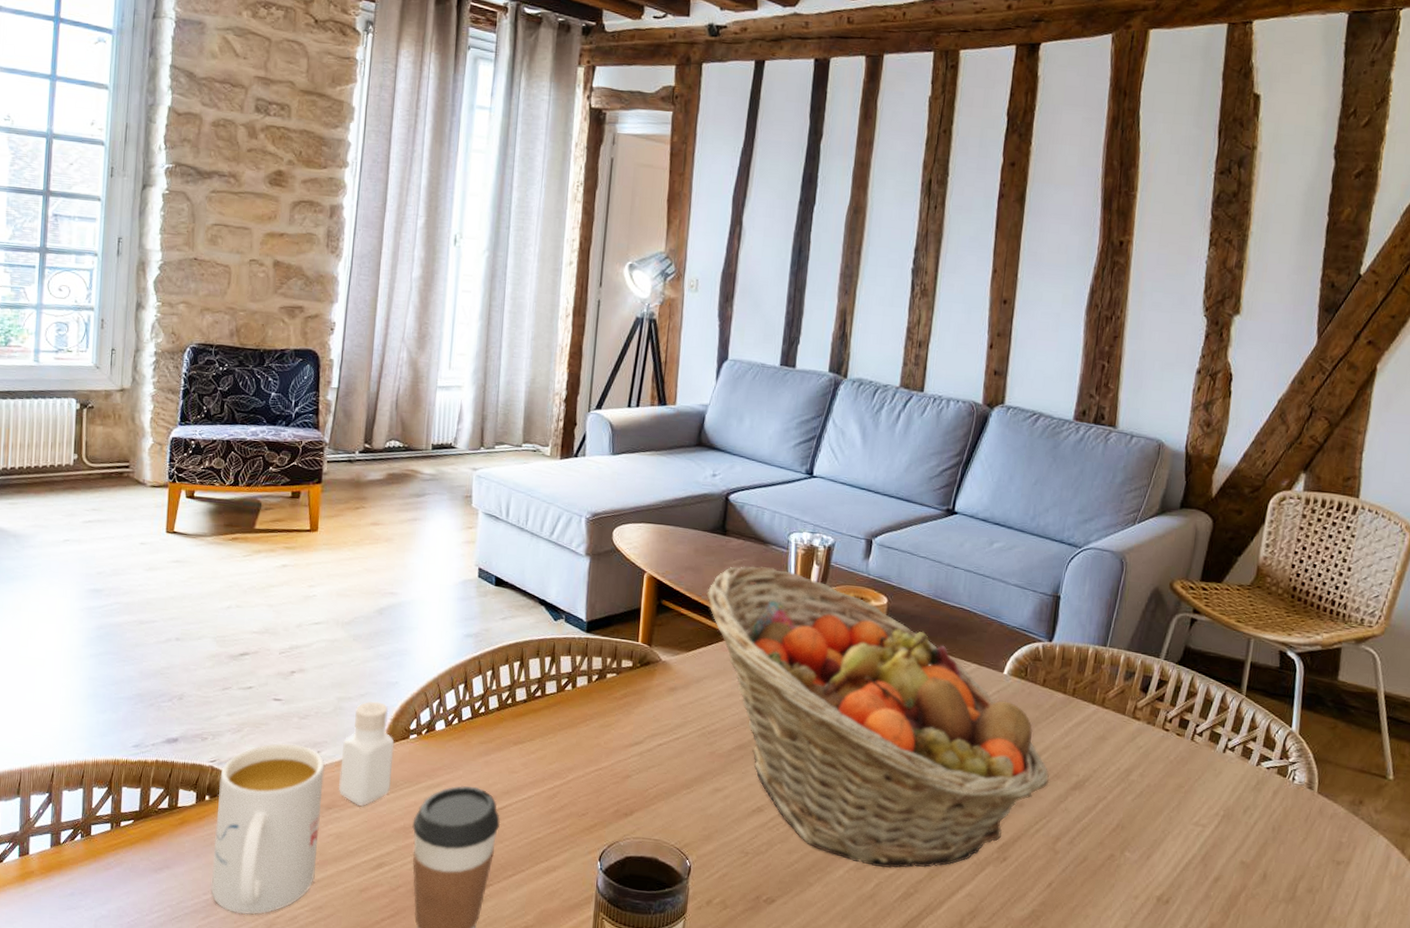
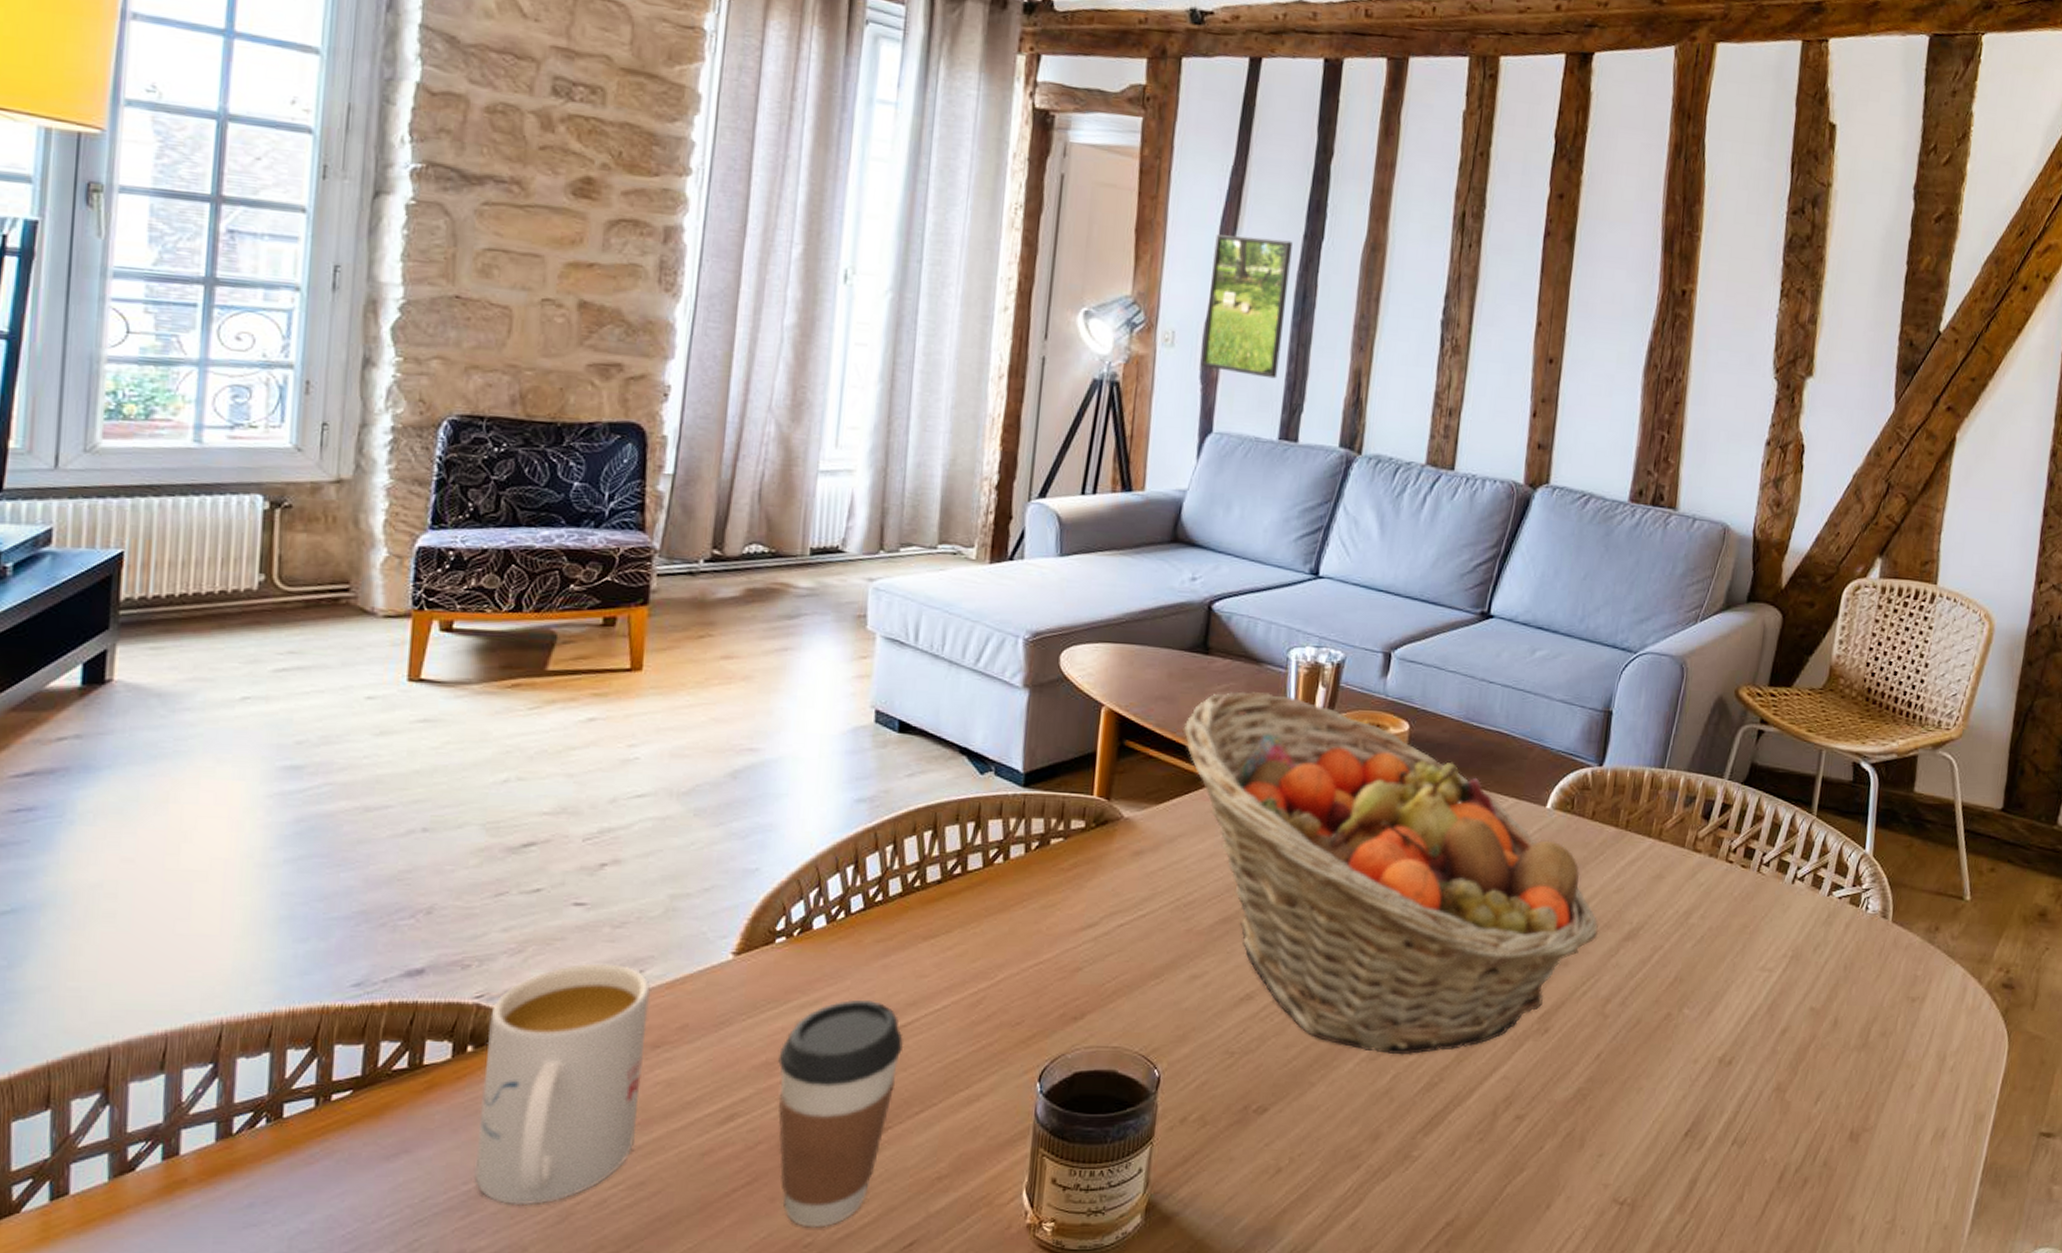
pepper shaker: present [338,701,395,807] -> none [669,897,754,1041]
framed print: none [719,202,790,317] -> present [1202,234,1293,379]

